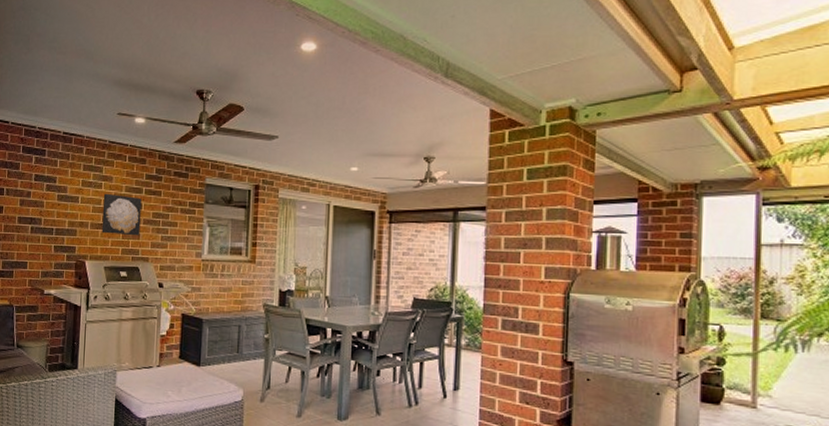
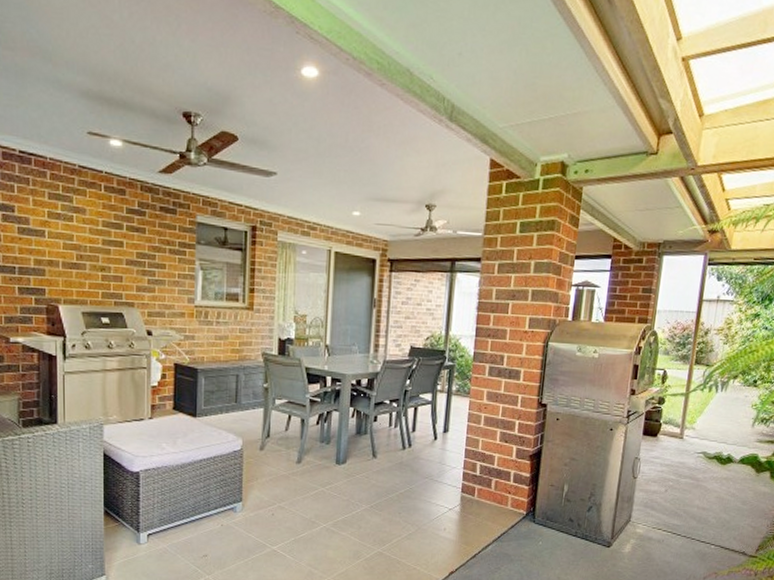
wall art: present [101,193,142,236] -> none [75,227,123,278]

